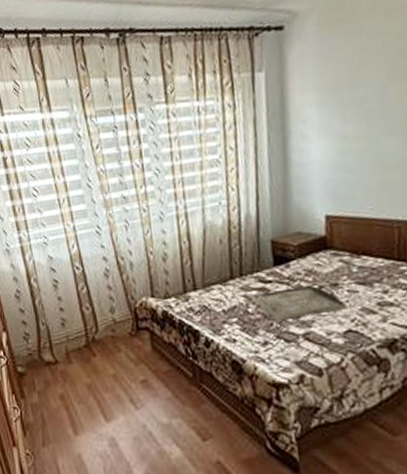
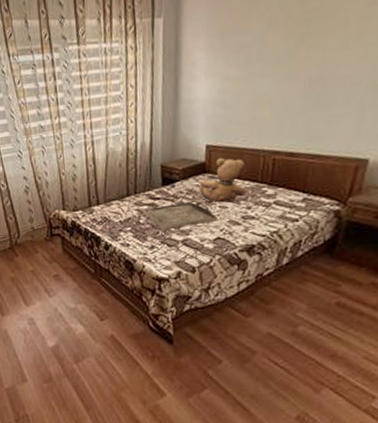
teddy bear: none [320,230,380,286] -> present [199,158,246,203]

